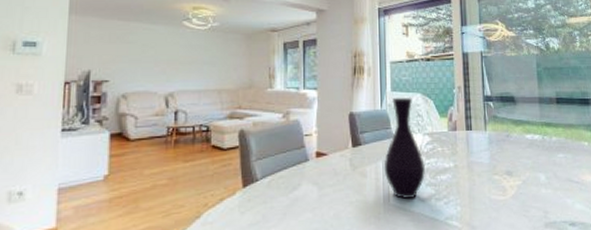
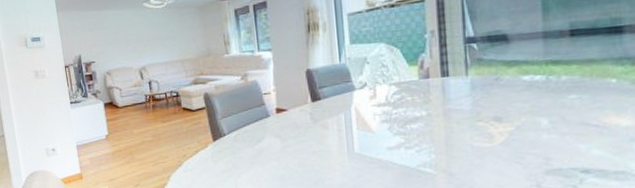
vase: present [383,97,425,199] -> none [345,47,393,148]

